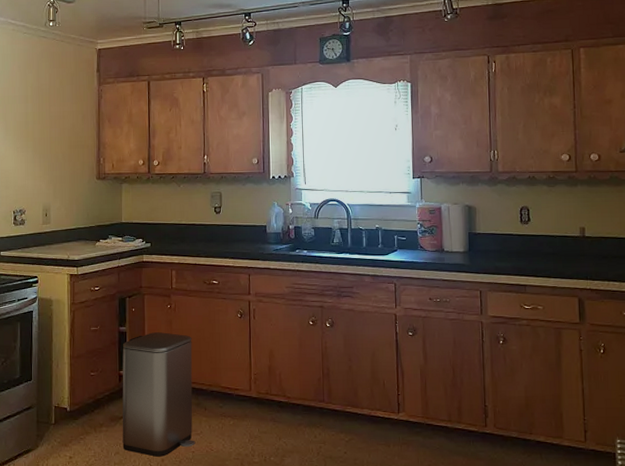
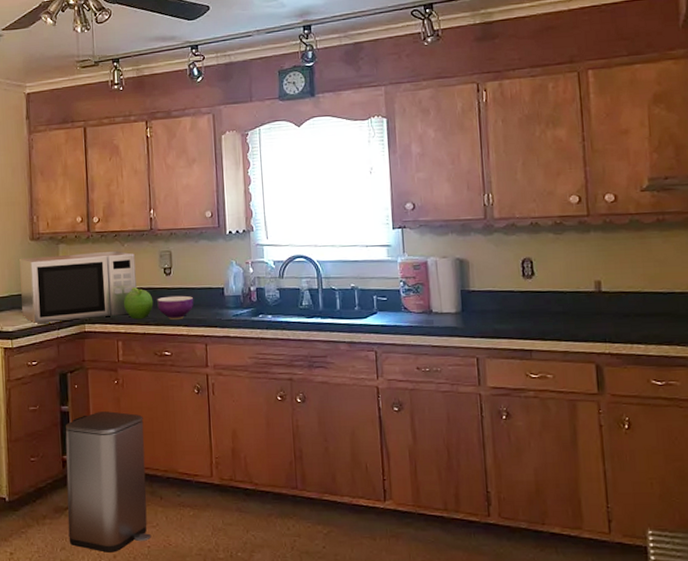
microwave: none [87,190,190,254] -> present [19,250,137,324]
fruit: none [177,222,204,252] -> present [123,286,154,320]
bowl: none [208,231,240,253] -> present [157,295,194,321]

